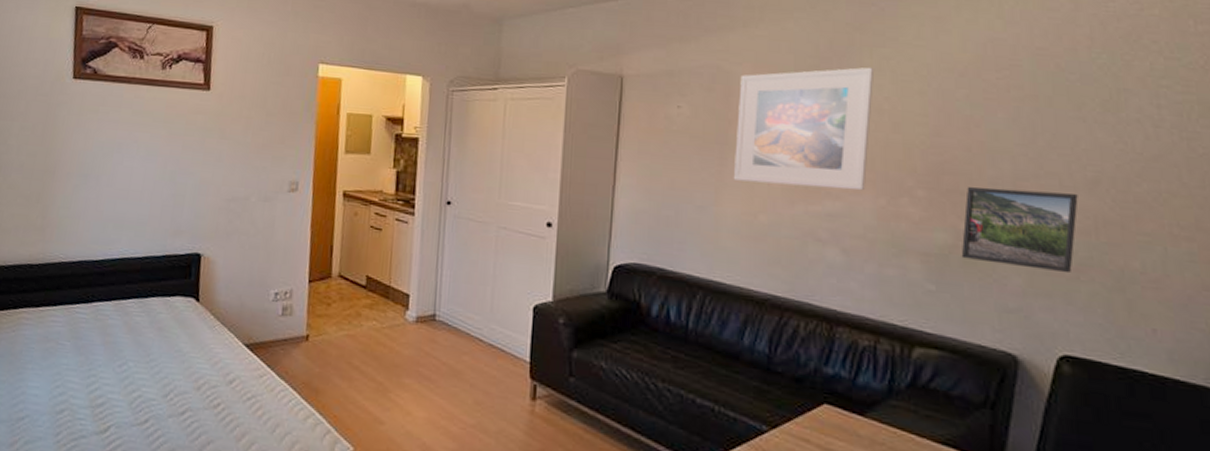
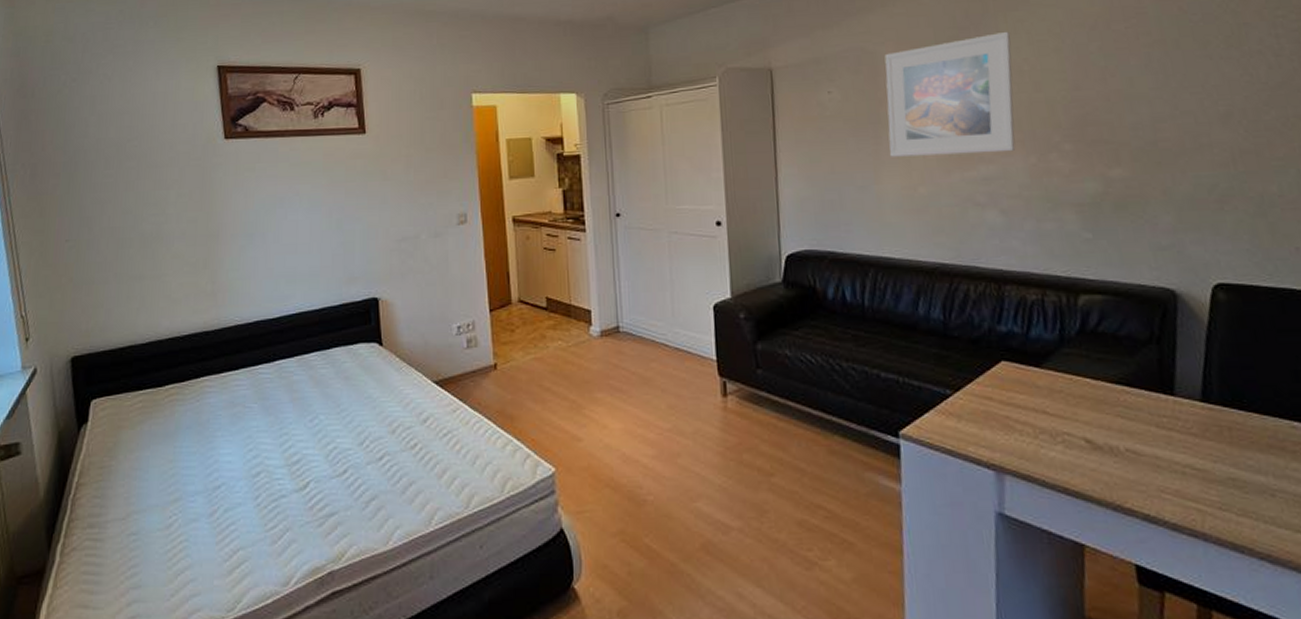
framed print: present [961,187,1078,274] -> none [1110,129,1216,206]

